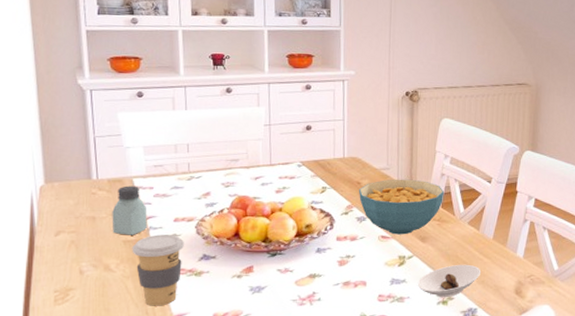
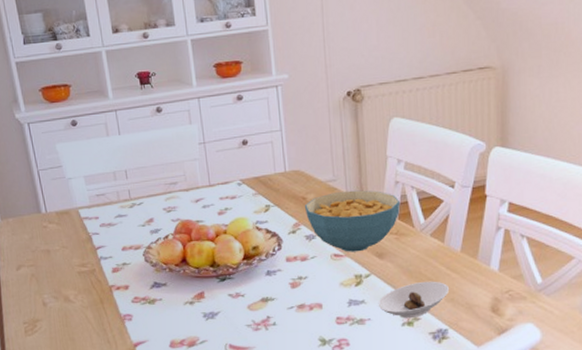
saltshaker: present [112,186,147,235] -> none [64,217,98,267]
coffee cup: present [132,234,184,306] -> none [86,264,136,335]

